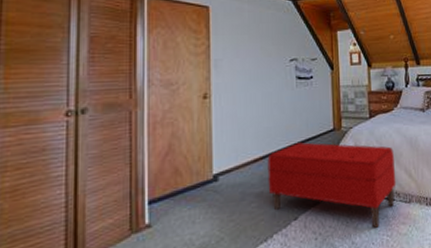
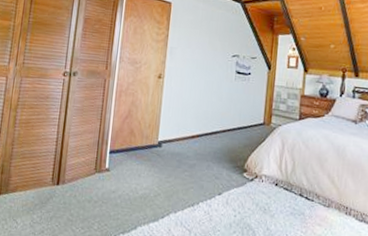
bench: present [267,141,397,228] -> none [200,128,319,222]

